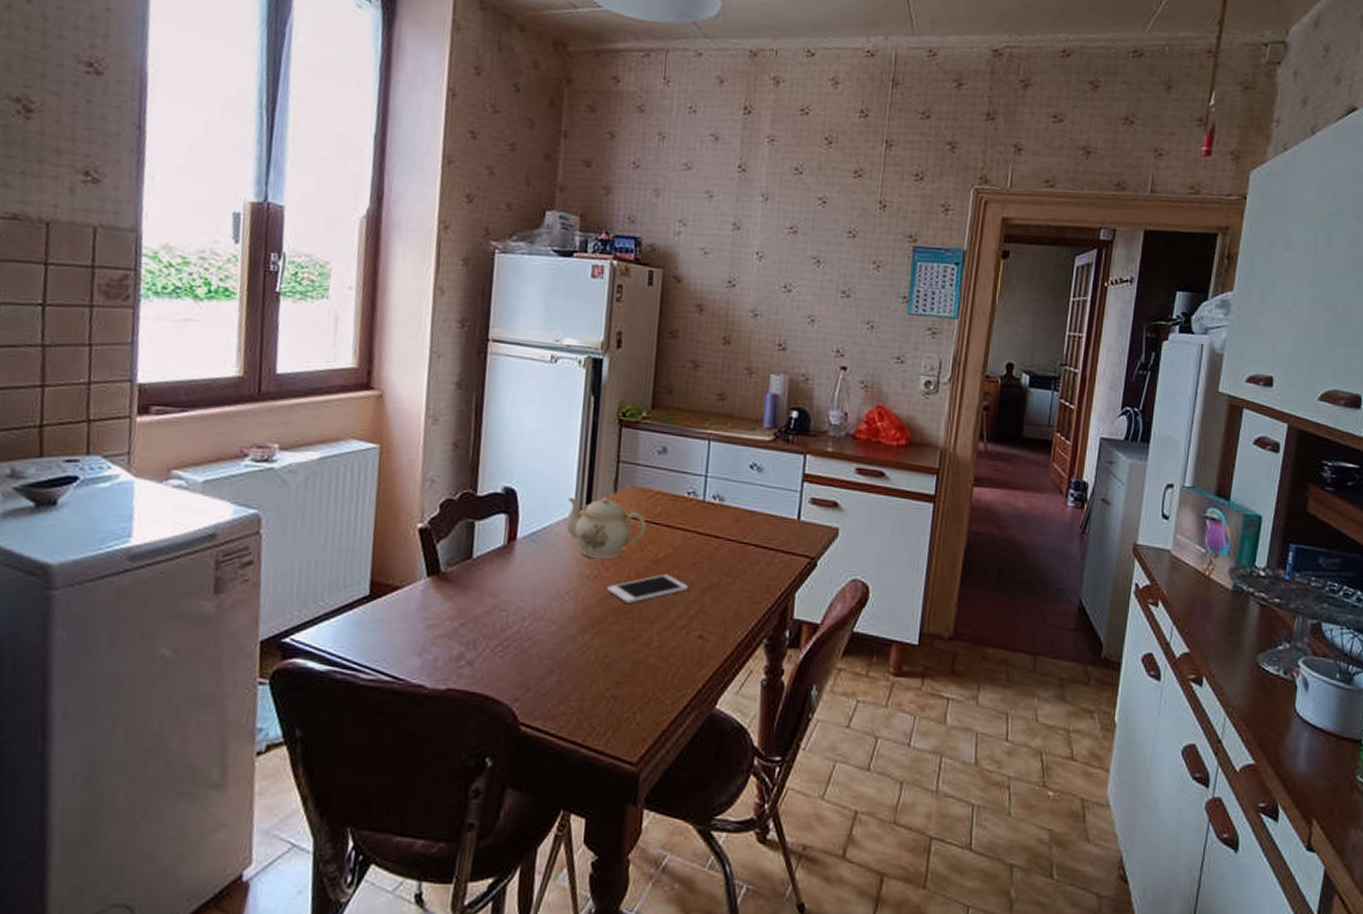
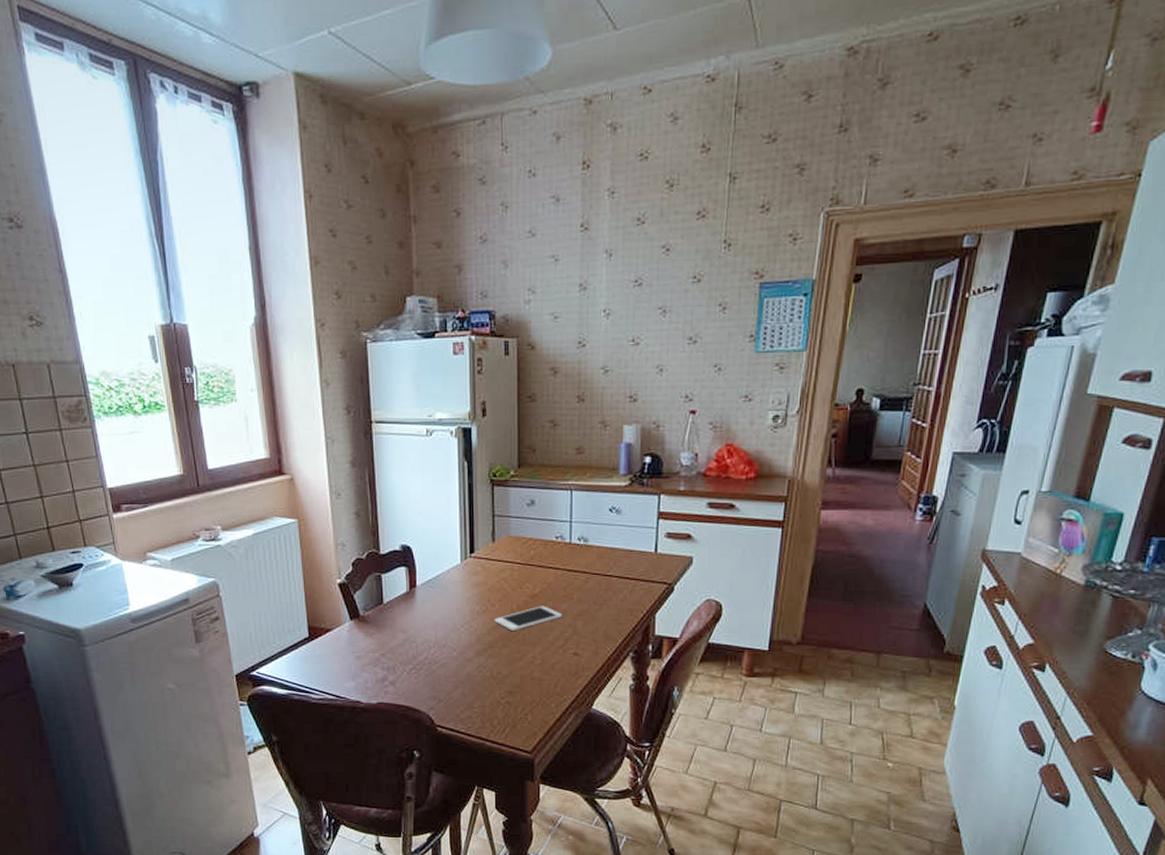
teapot: present [566,497,647,560] -> none [455,547,523,598]

